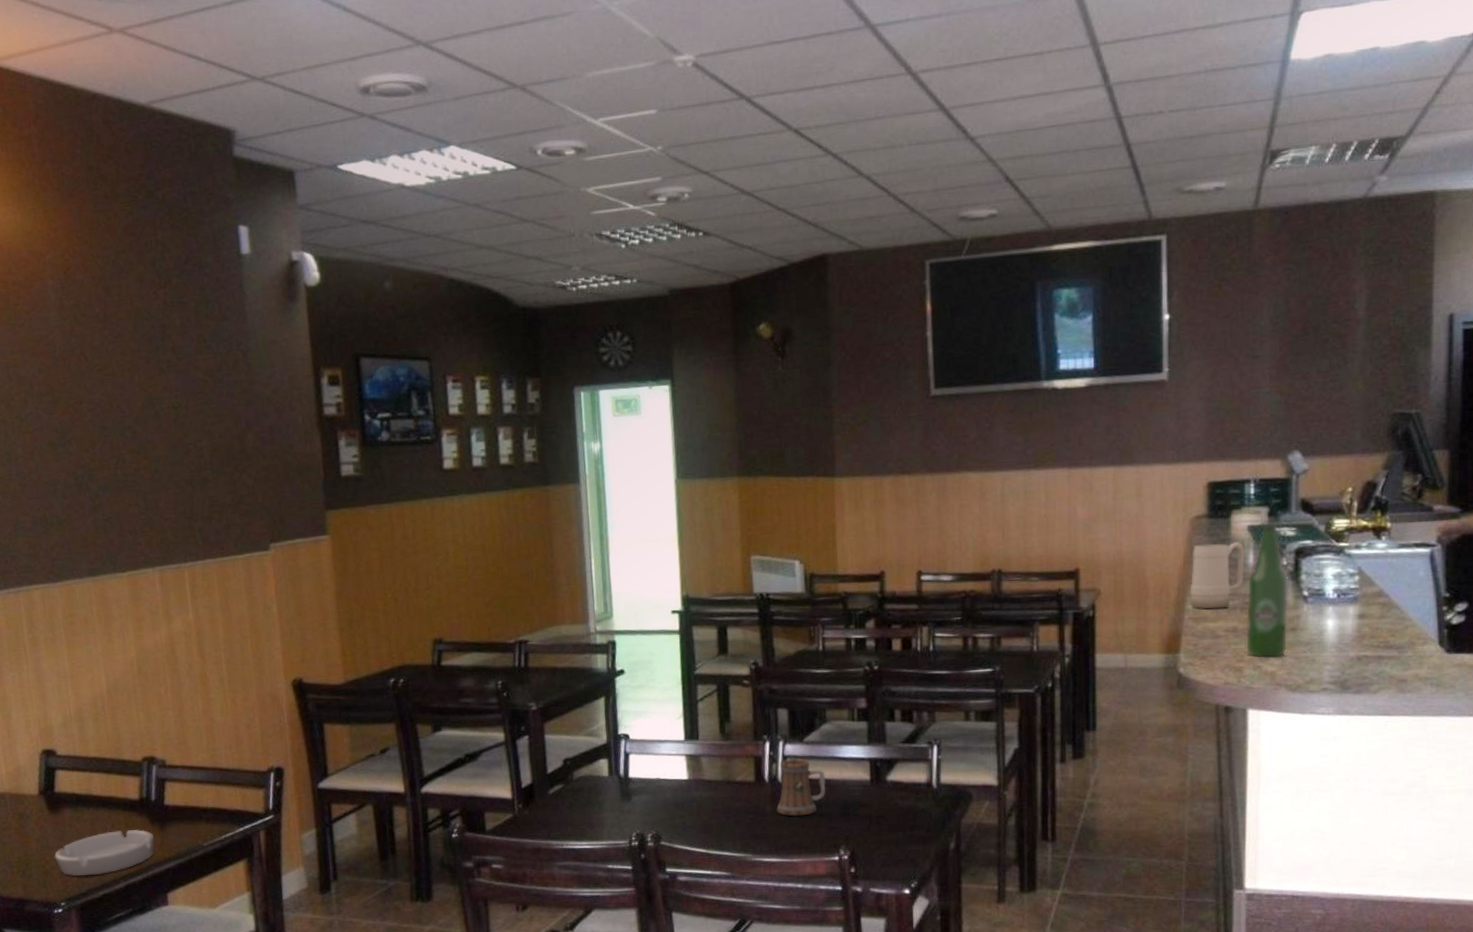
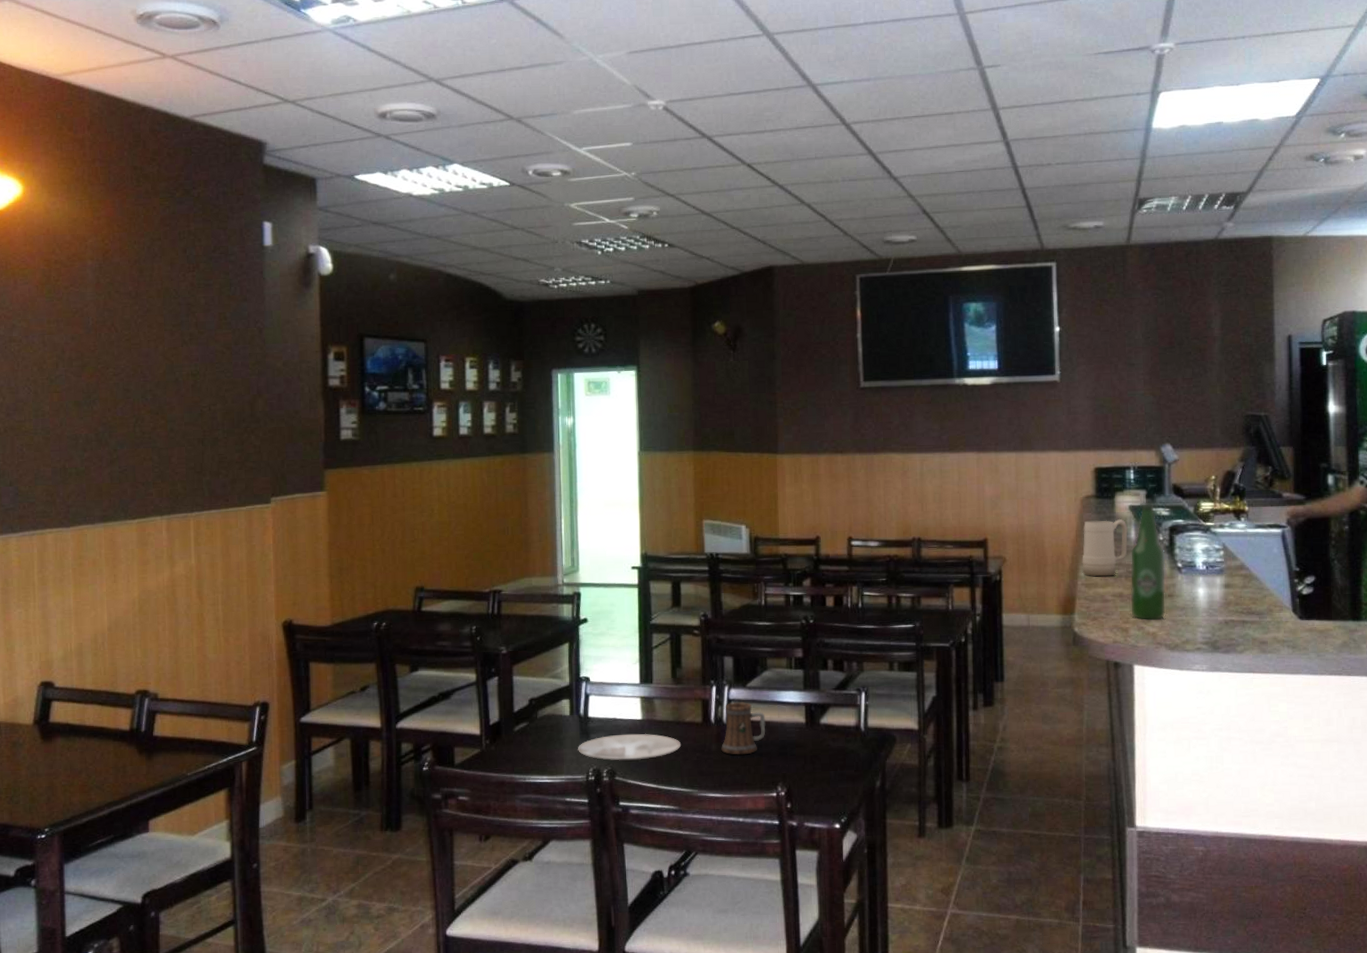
ashtray: present [54,829,155,877] -> none [43,759,141,803]
plate: none [619,794,733,825] -> present [578,733,682,762]

